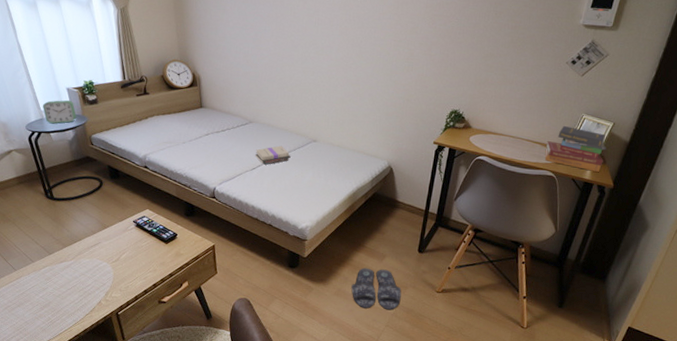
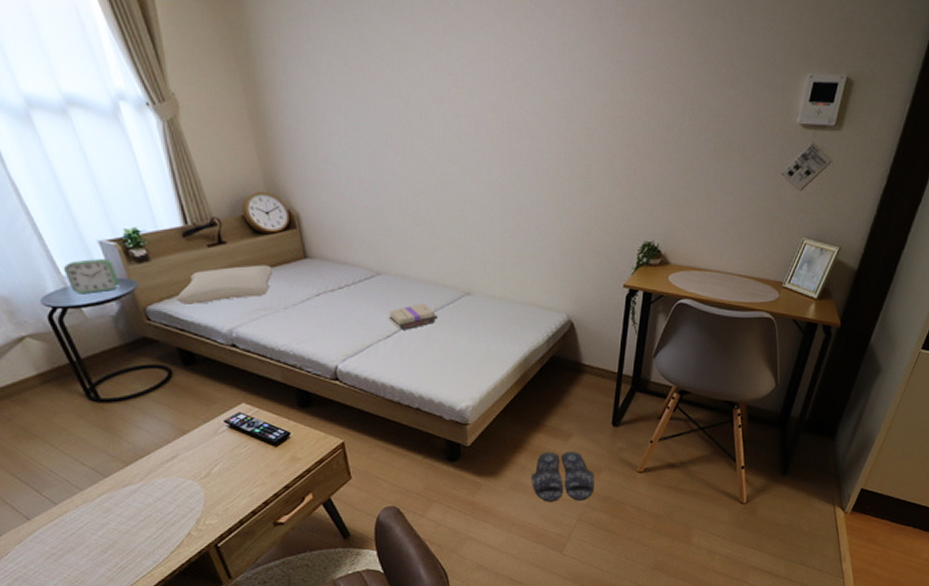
pillow: none [111,110,178,137] -> present [176,265,272,306]
books: present [544,125,606,173] -> none [760,254,832,310]

